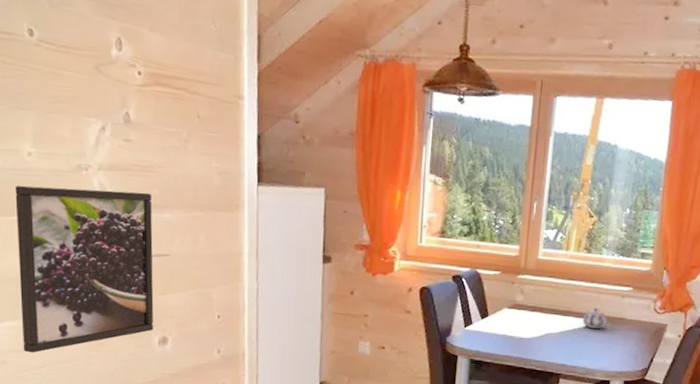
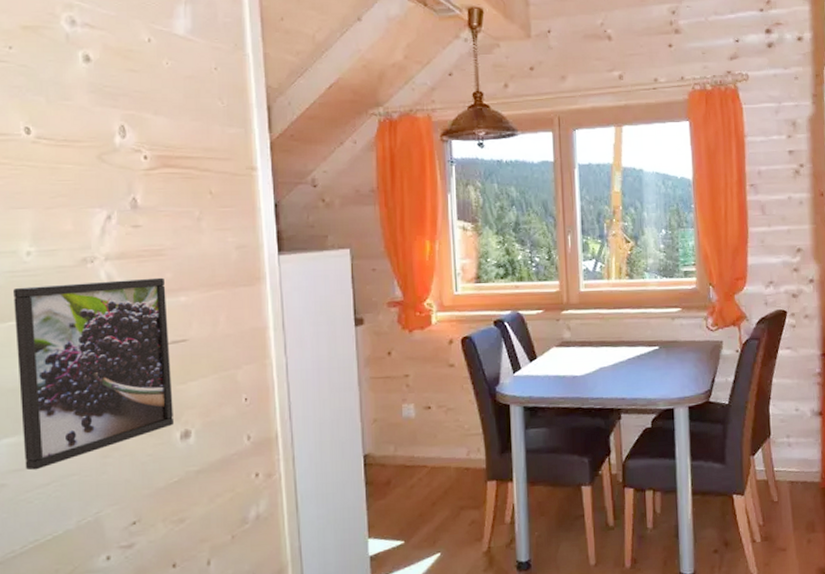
teapot: present [583,307,607,329] -> none [635,333,661,356]

